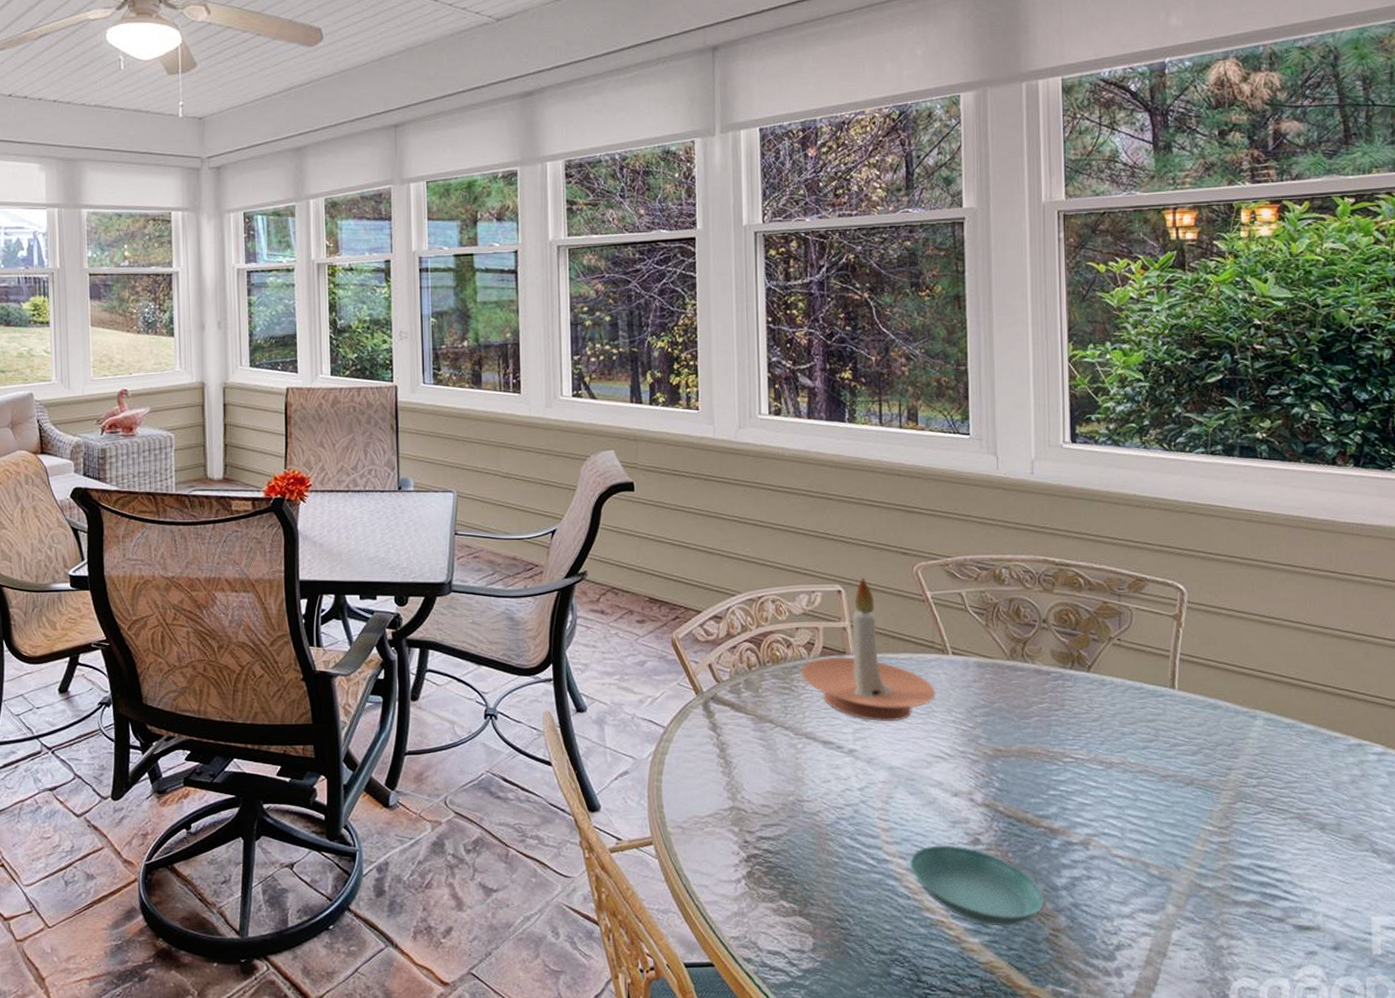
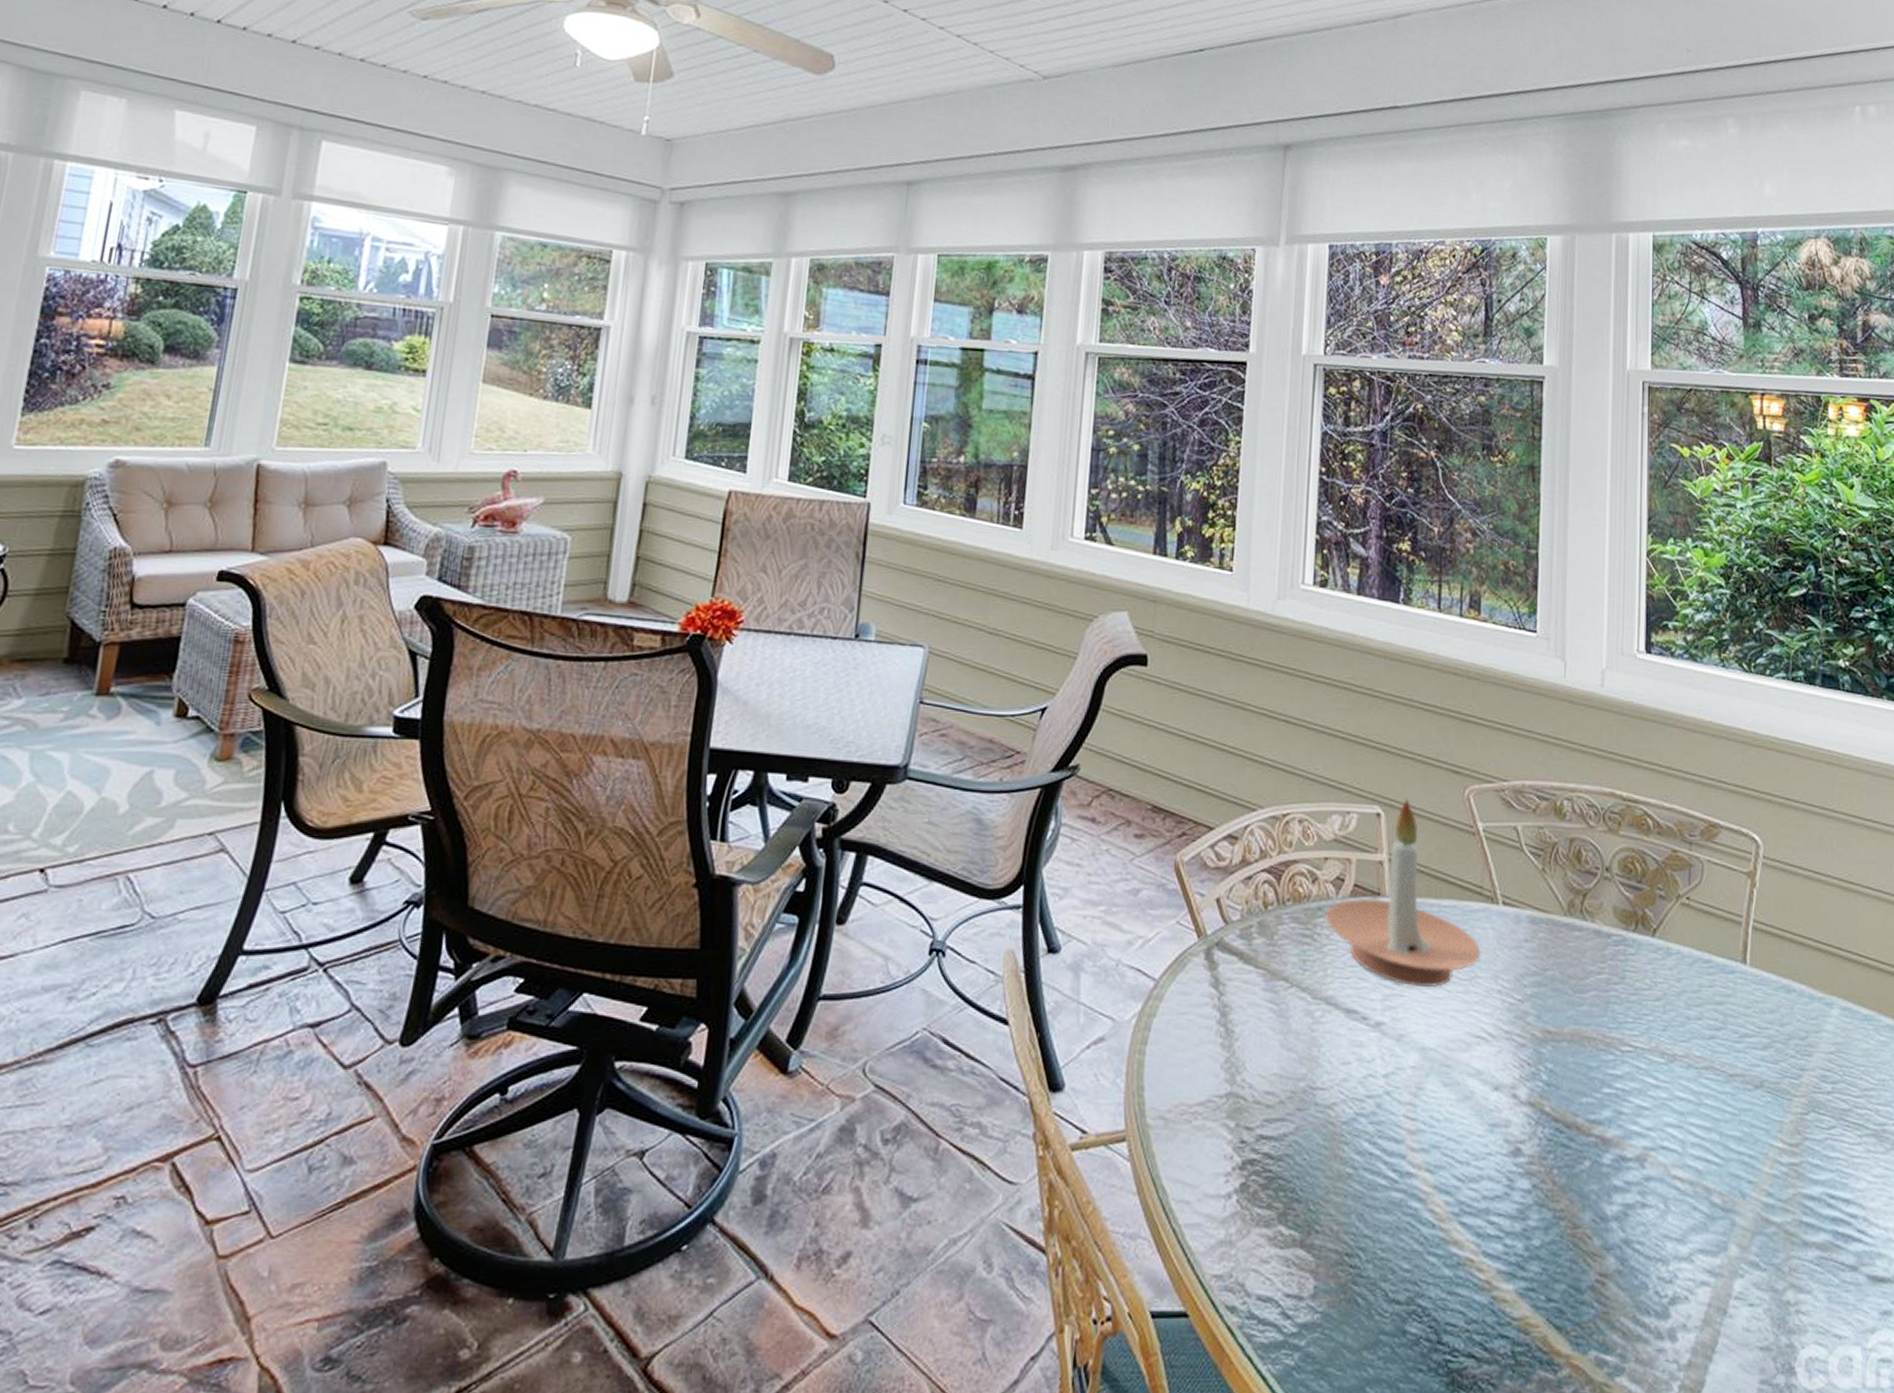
saucer: present [910,845,1045,926] -> none [1438,1155,1592,1268]

